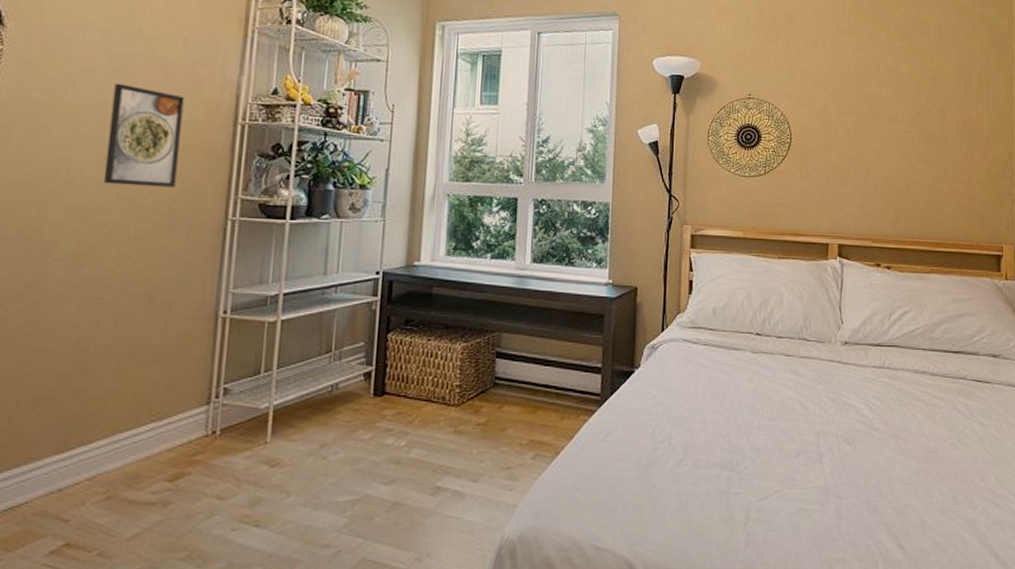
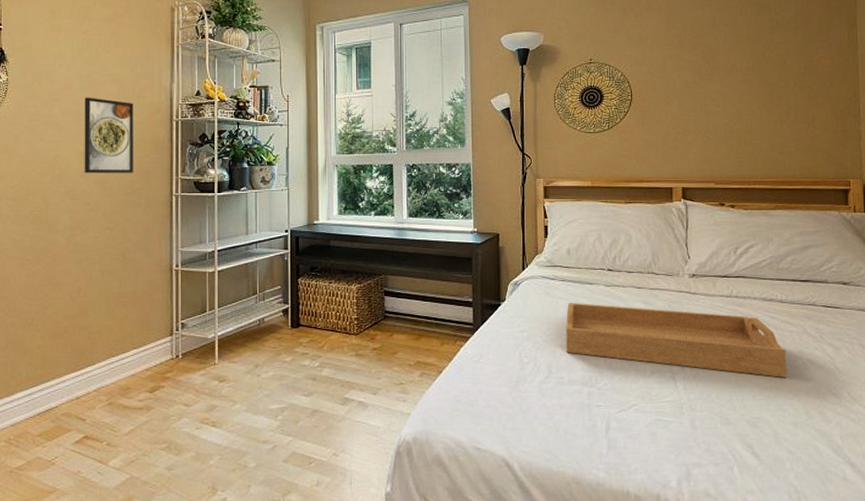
serving tray: none [706,370,935,460] -> present [566,302,786,379]

